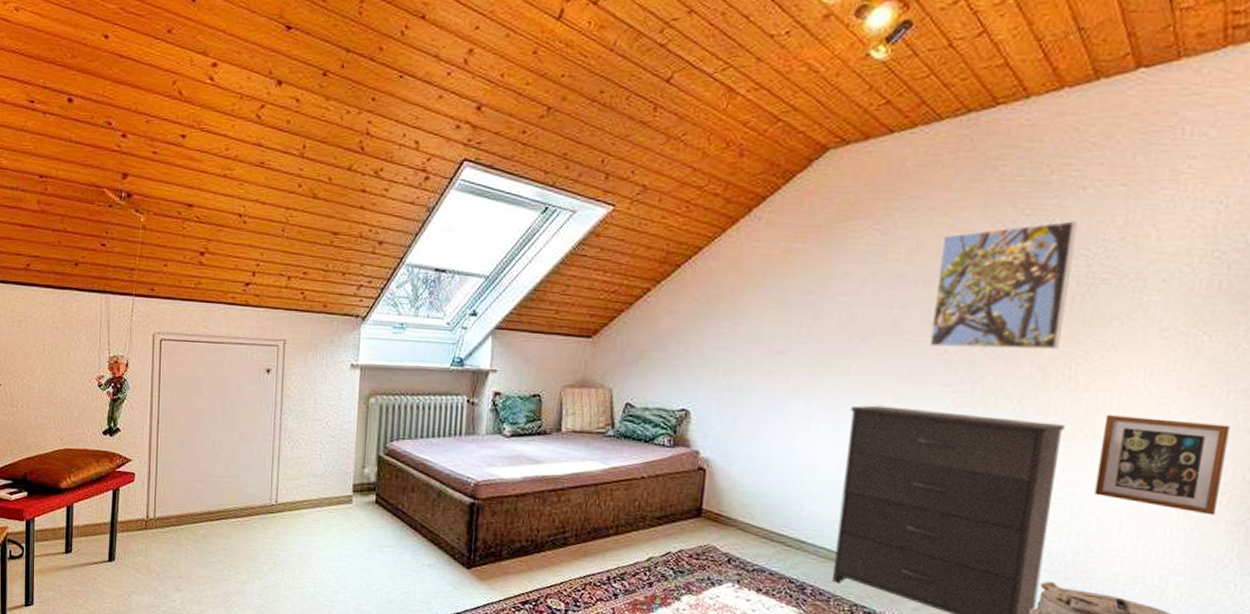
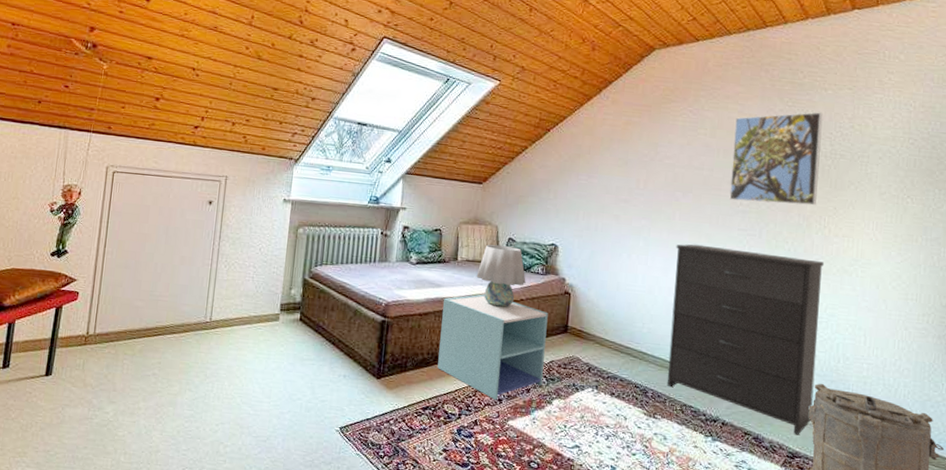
nightstand: none [538,471,677,595] -> present [437,294,548,401]
table lamp: none [585,411,648,487] -> present [476,244,526,307]
picture frame: present [1094,415,1231,516] -> none [846,255,930,332]

